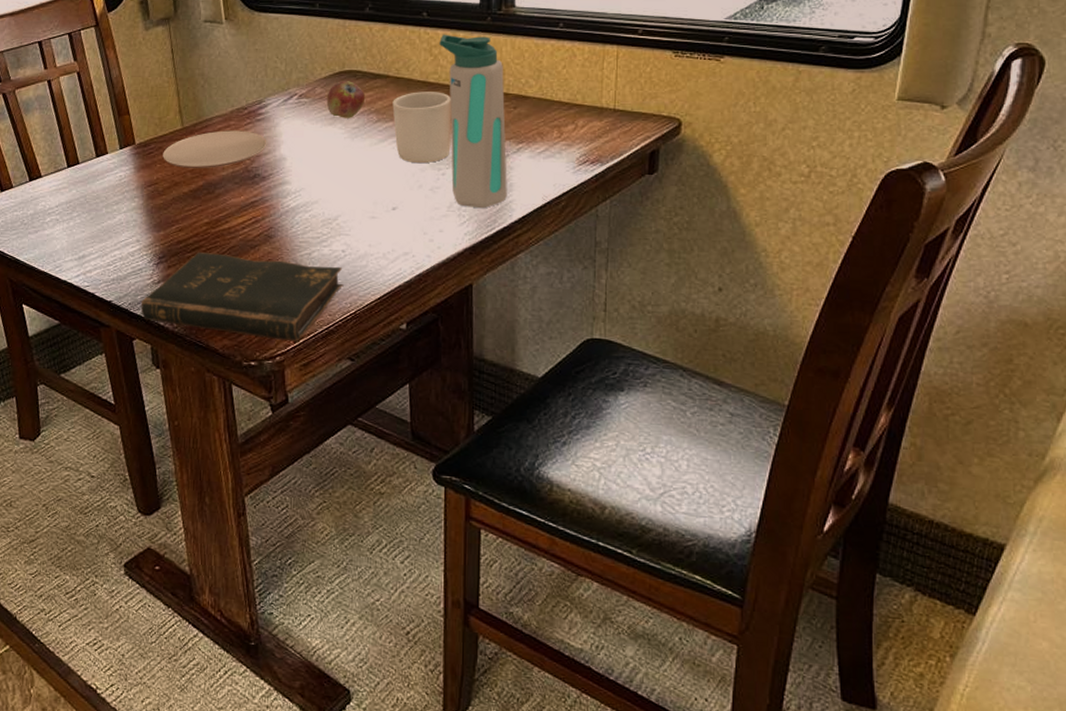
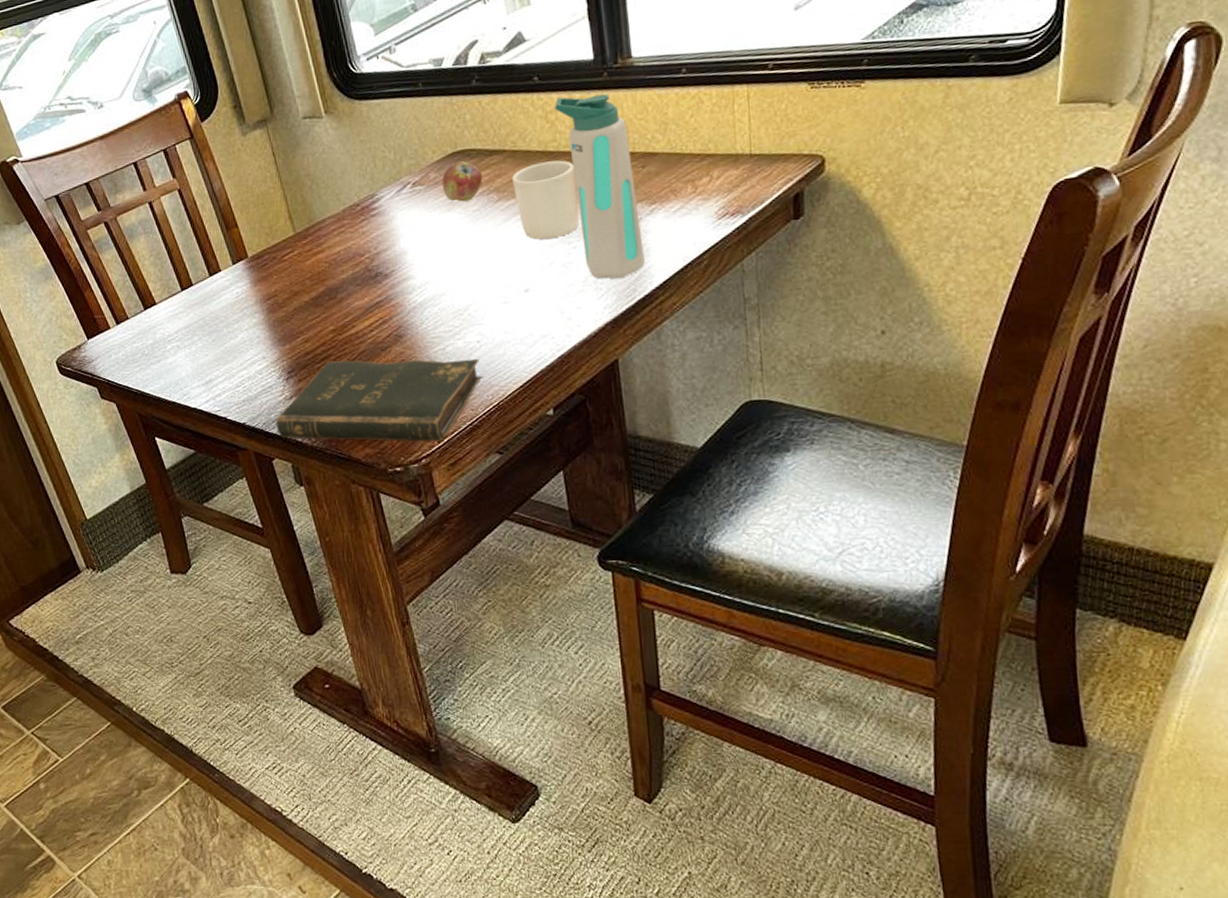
plate: present [163,130,267,169] -> none [278,228,385,276]

